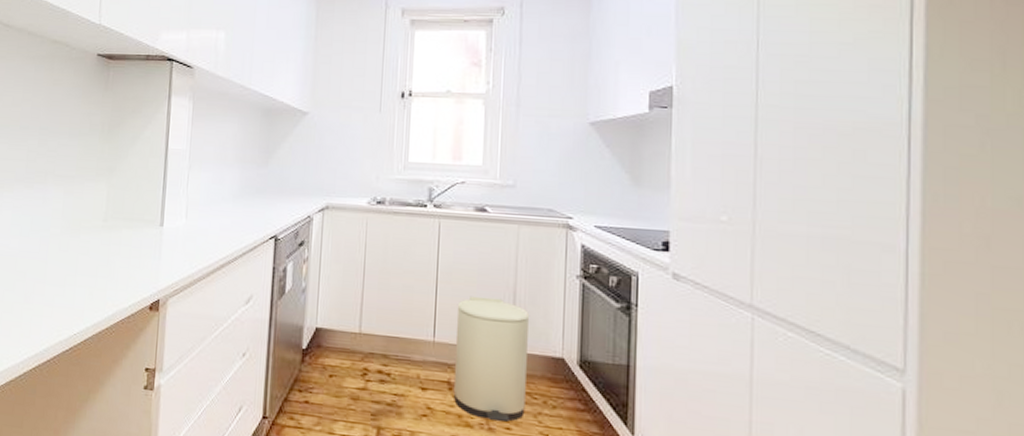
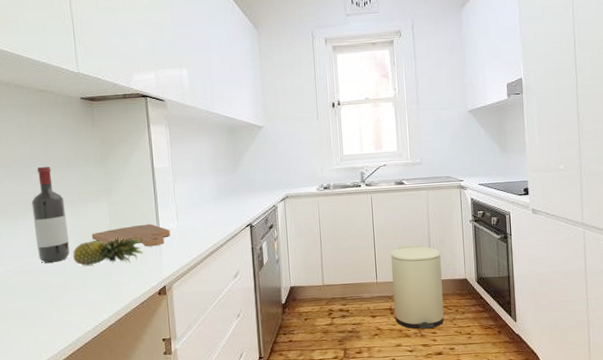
wine bottle: none [19,131,59,249] -> present [31,167,71,263]
fruit: none [57,228,140,264] -> present [73,235,144,266]
cutting board: none [82,217,176,248] -> present [91,224,171,247]

